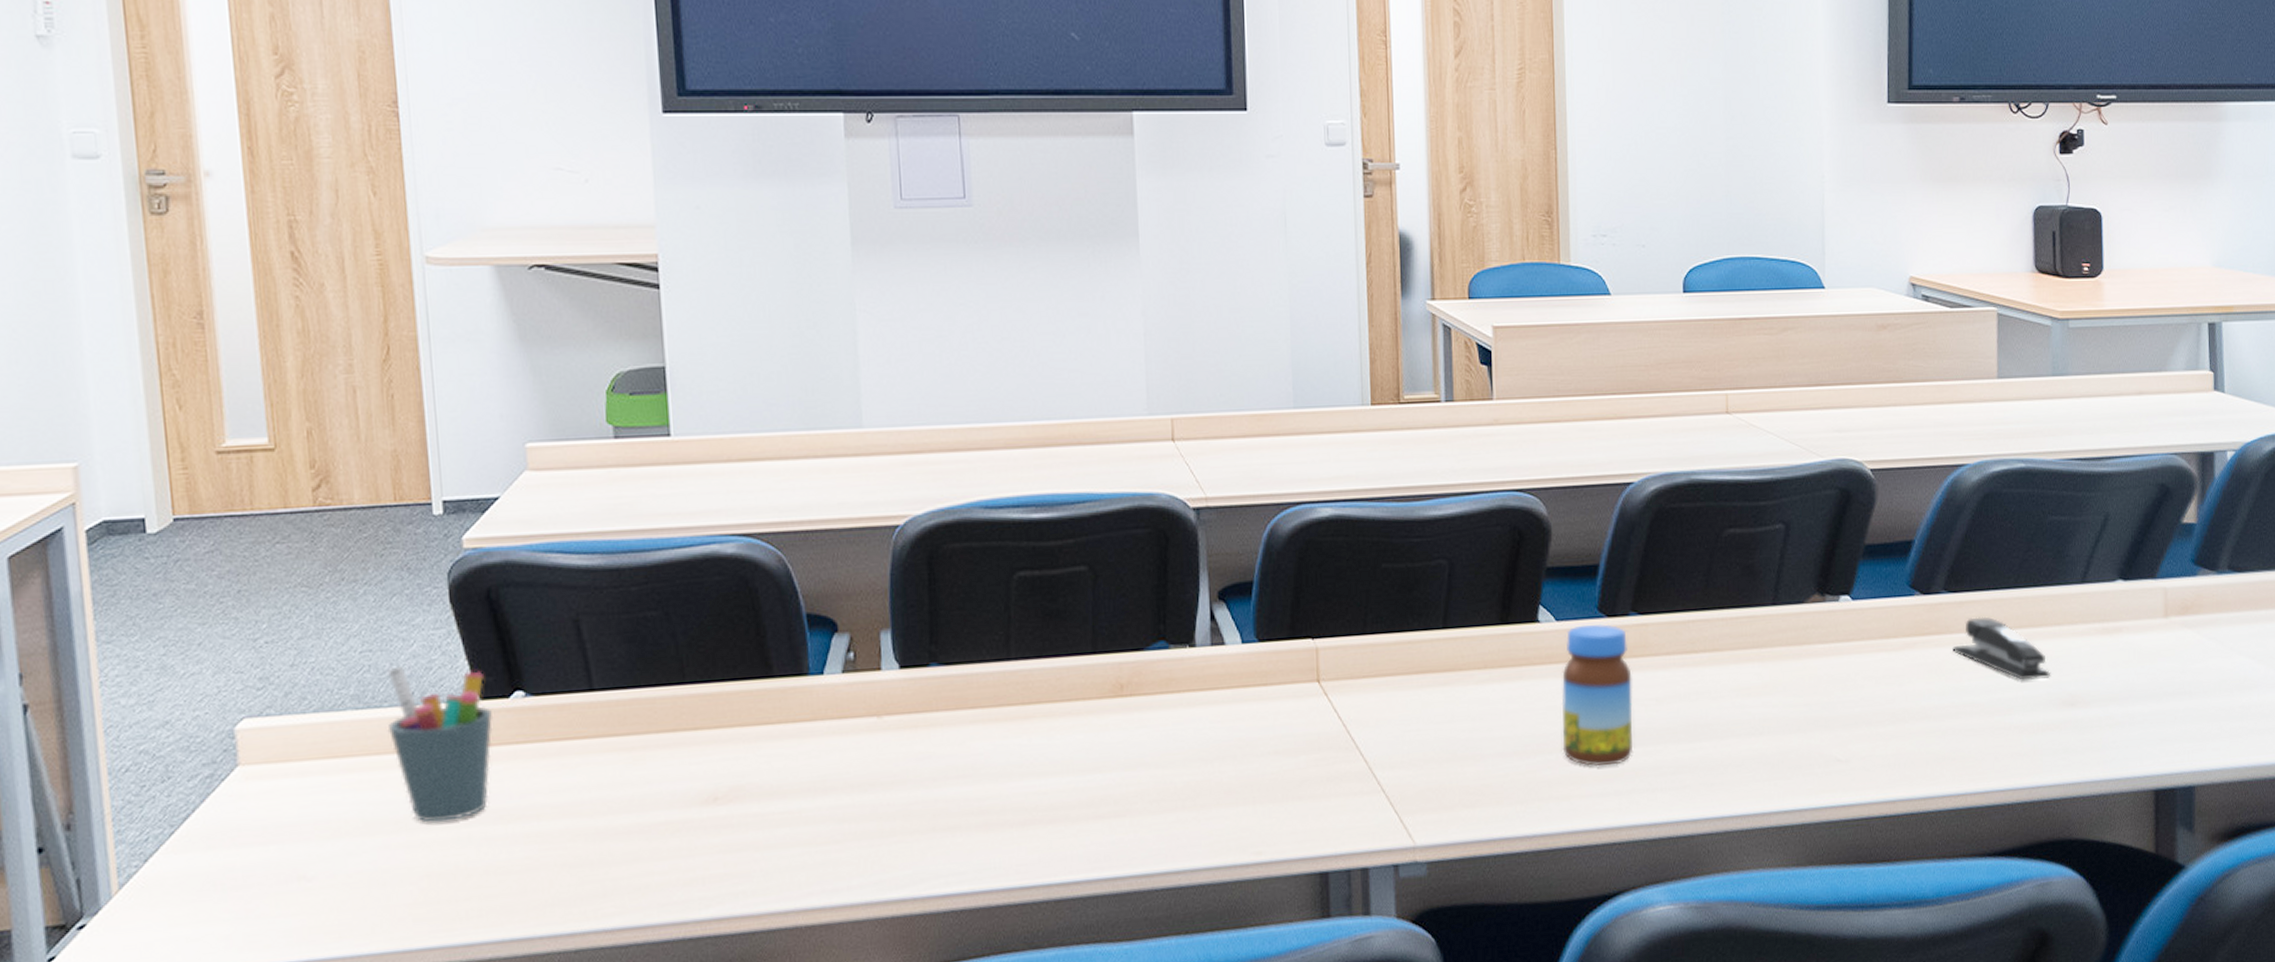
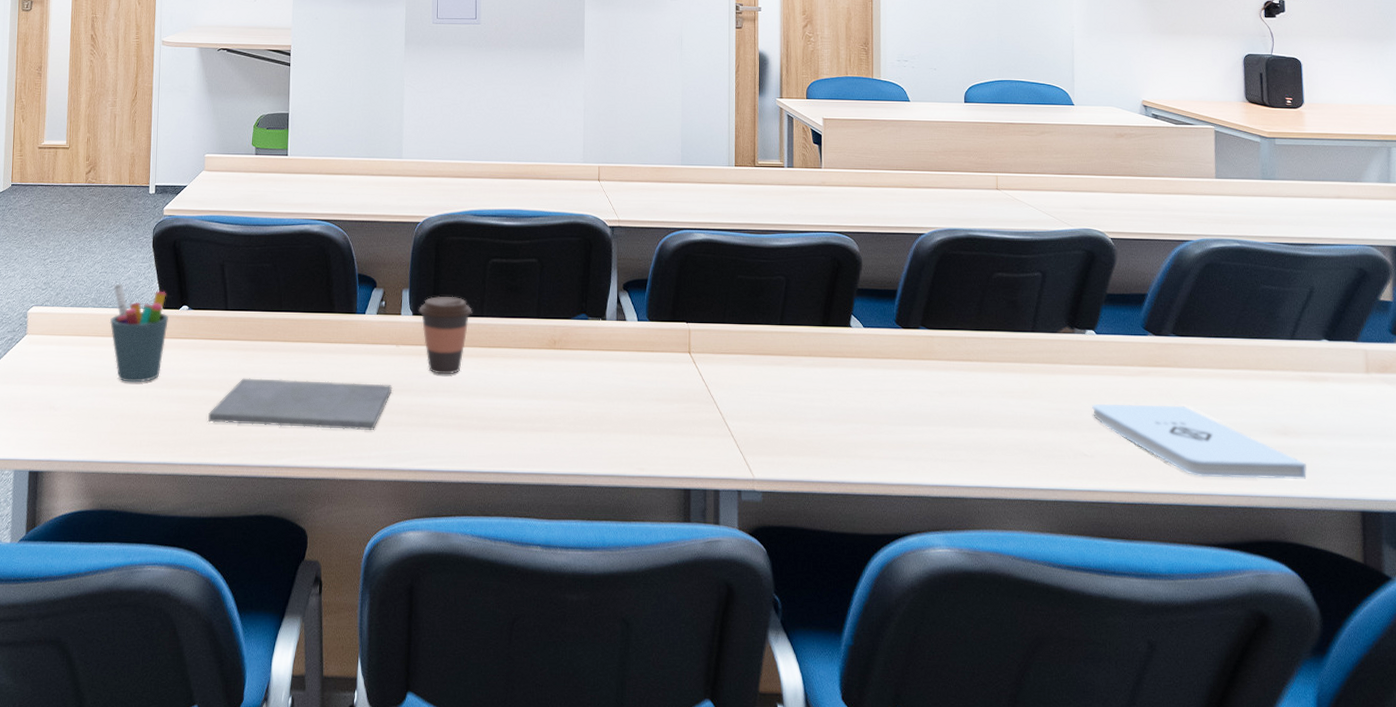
notepad: none [578,776,877,868] -> present [207,378,393,431]
coffee cup: none [908,633,993,753] -> present [418,296,472,375]
jar: present [1561,624,1633,767] -> none [866,333,921,438]
notepad: none [1847,682,2095,772] -> present [1092,404,1307,479]
stapler: present [1952,616,2051,680] -> none [1180,357,1266,411]

